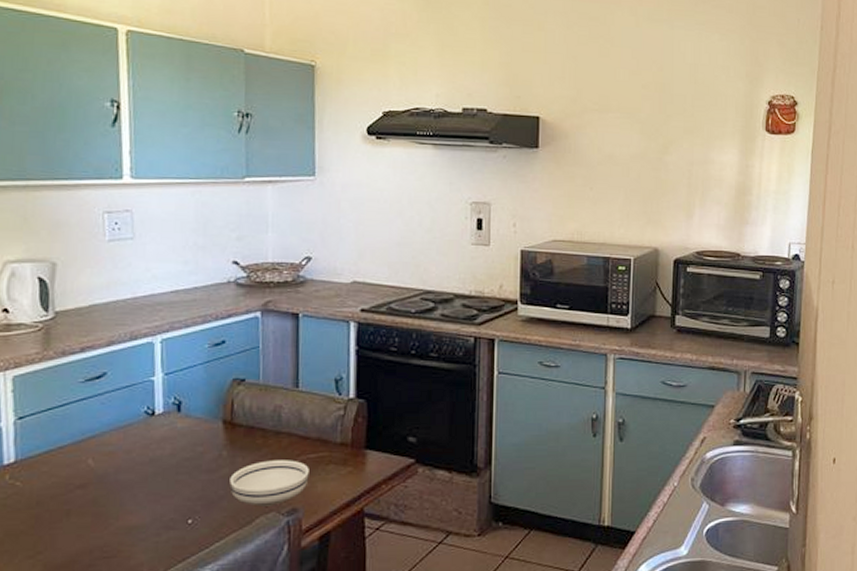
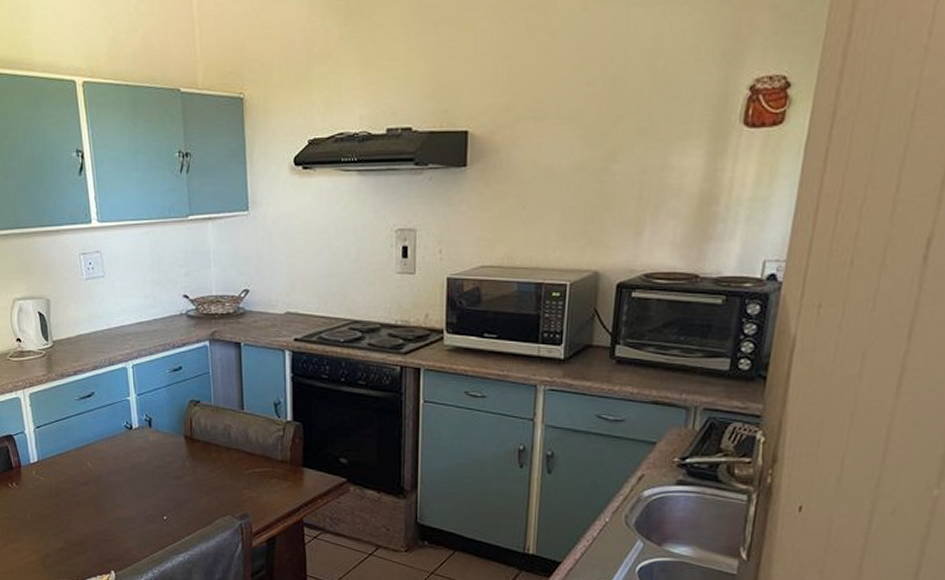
bowl: present [229,460,309,507] -> none [193,472,256,511]

